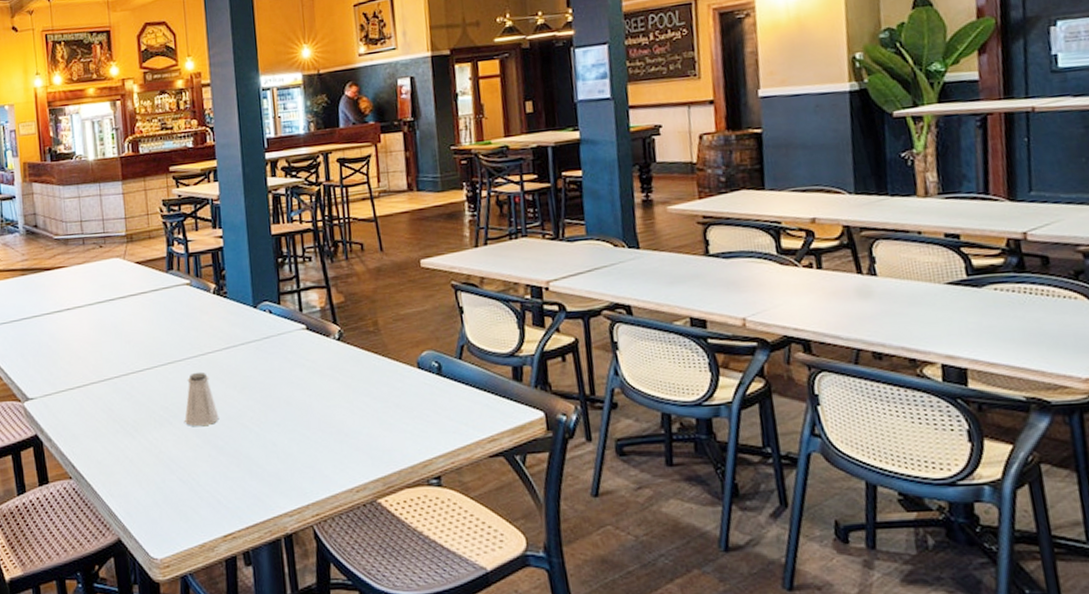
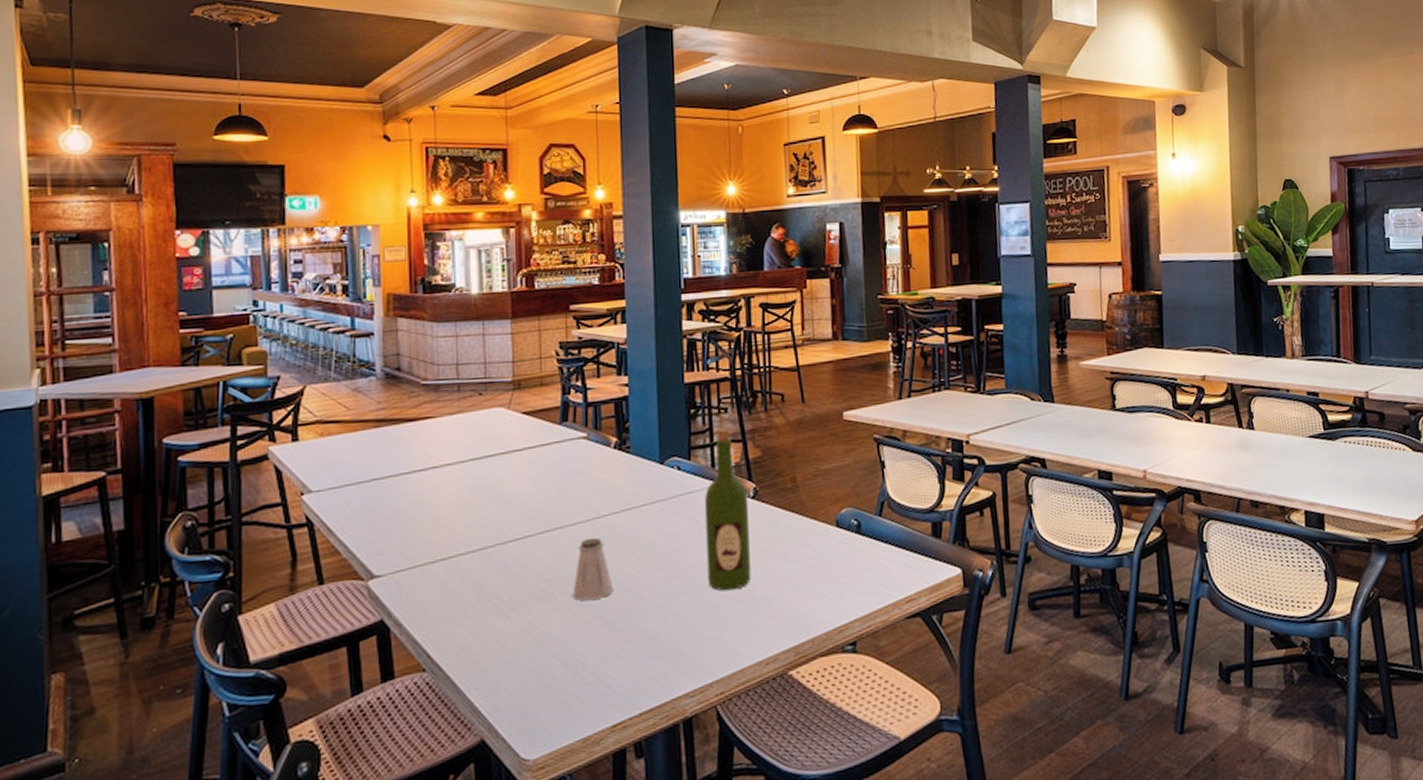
wine bottle: none [294,276,340,424] -> present [704,428,751,591]

